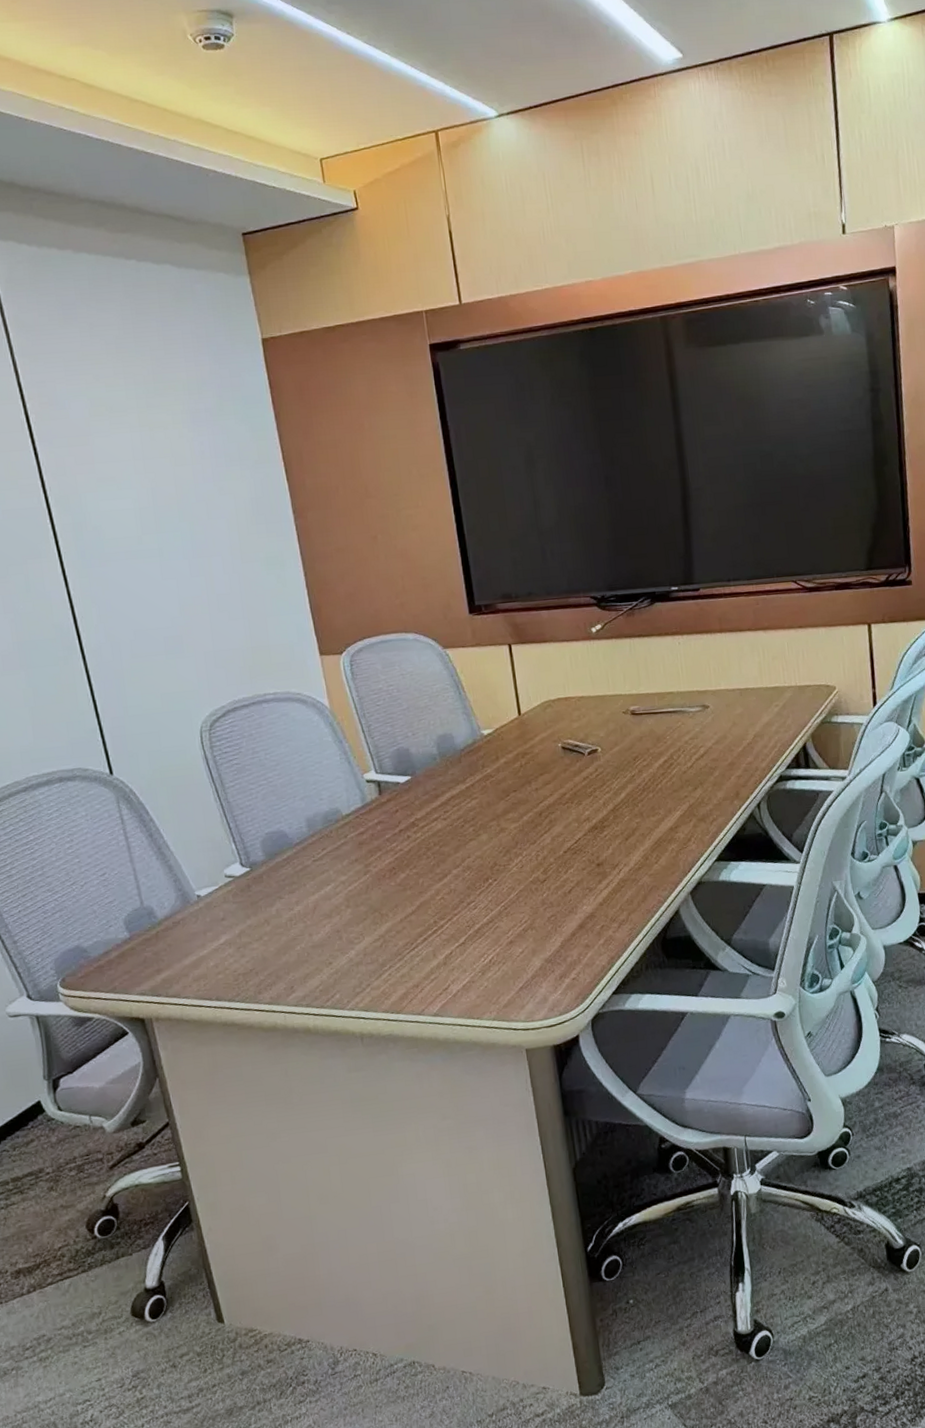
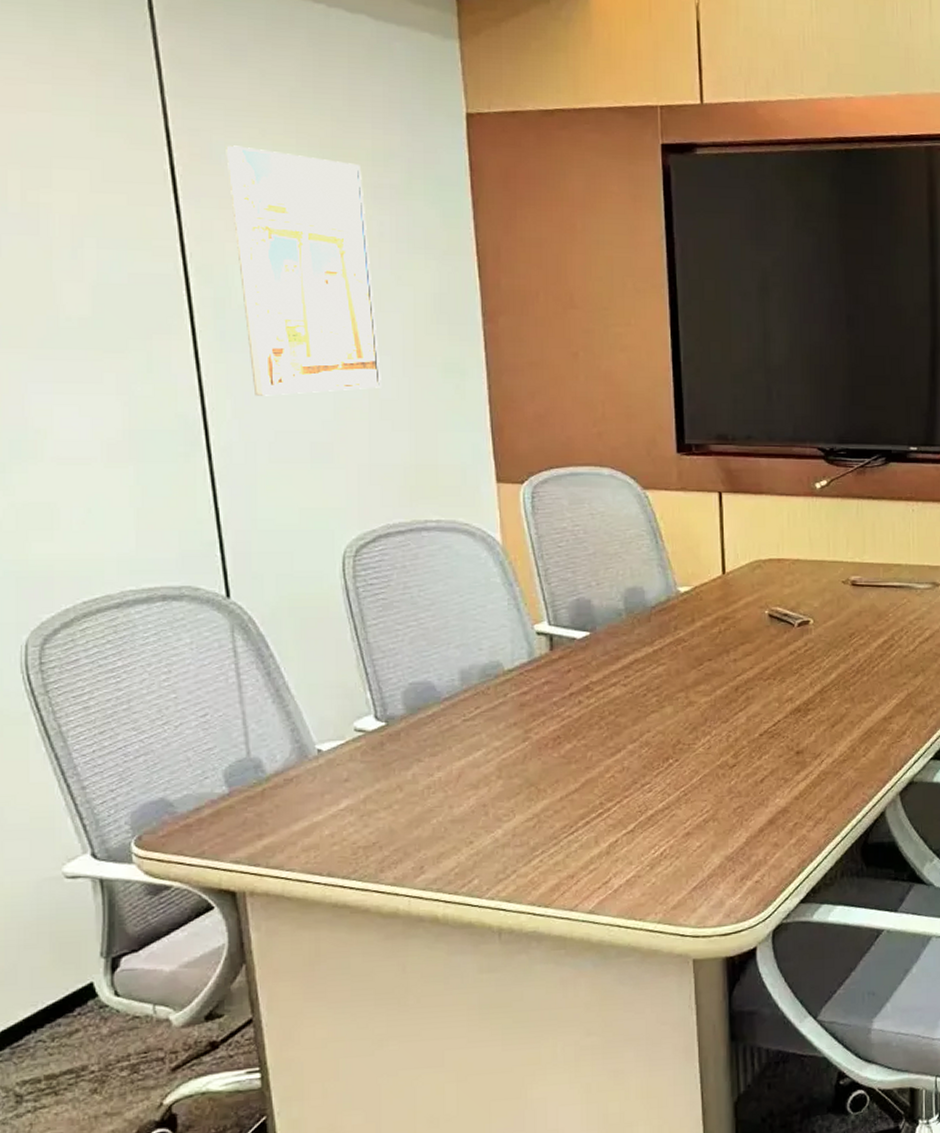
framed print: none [68,391,216,603] -> present [226,145,381,396]

